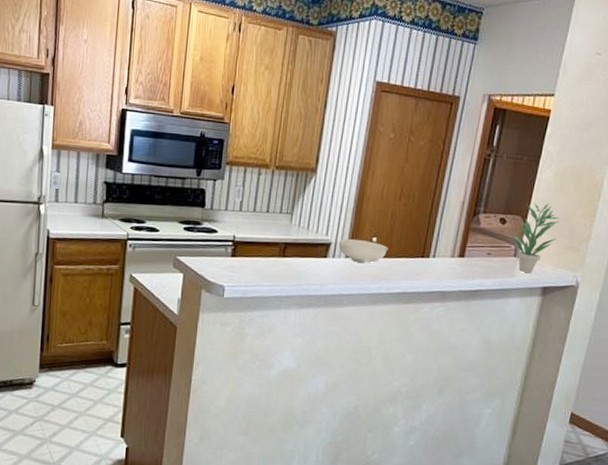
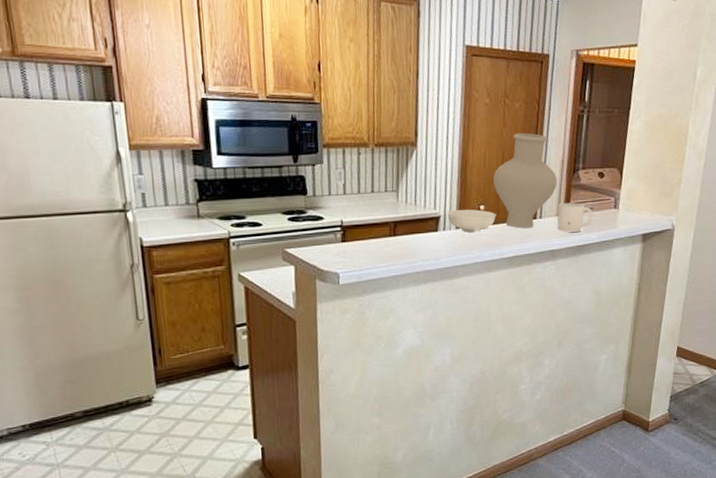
vase: none [389,170,455,266] -> present [493,133,557,229]
mug: none [451,244,490,277] -> present [557,202,593,233]
potted plant: present [512,202,560,274] -> none [610,152,652,223]

